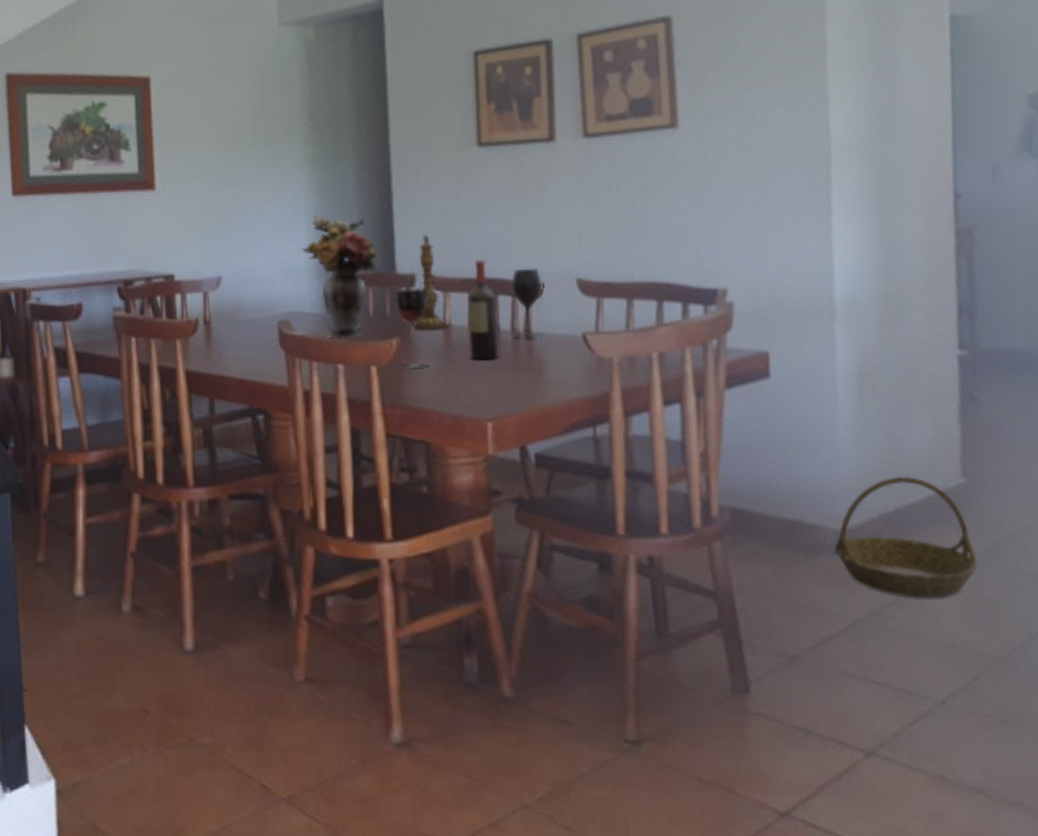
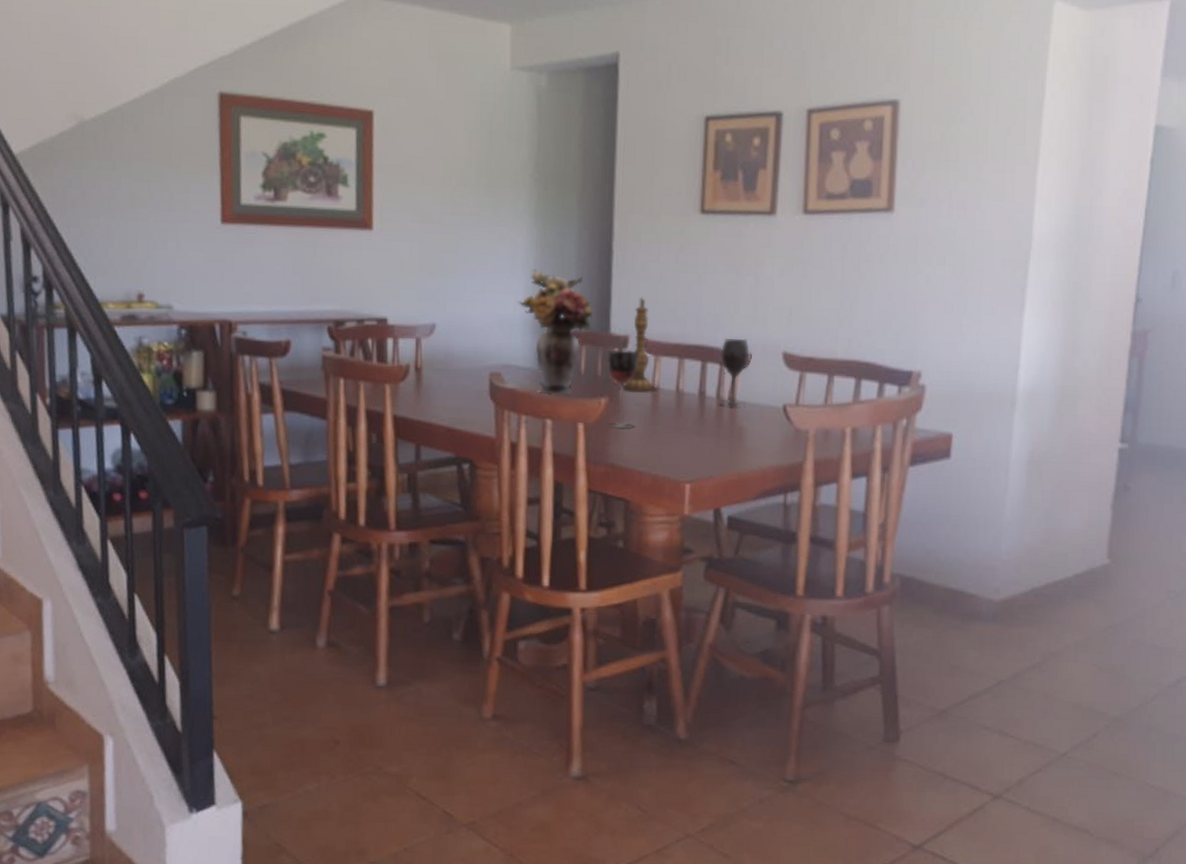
wine bottle: present [467,260,499,361] -> none [675,326,705,425]
basket: present [834,476,978,598] -> none [989,554,1110,664]

